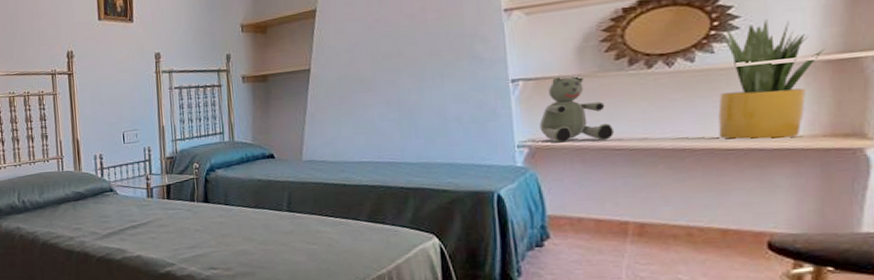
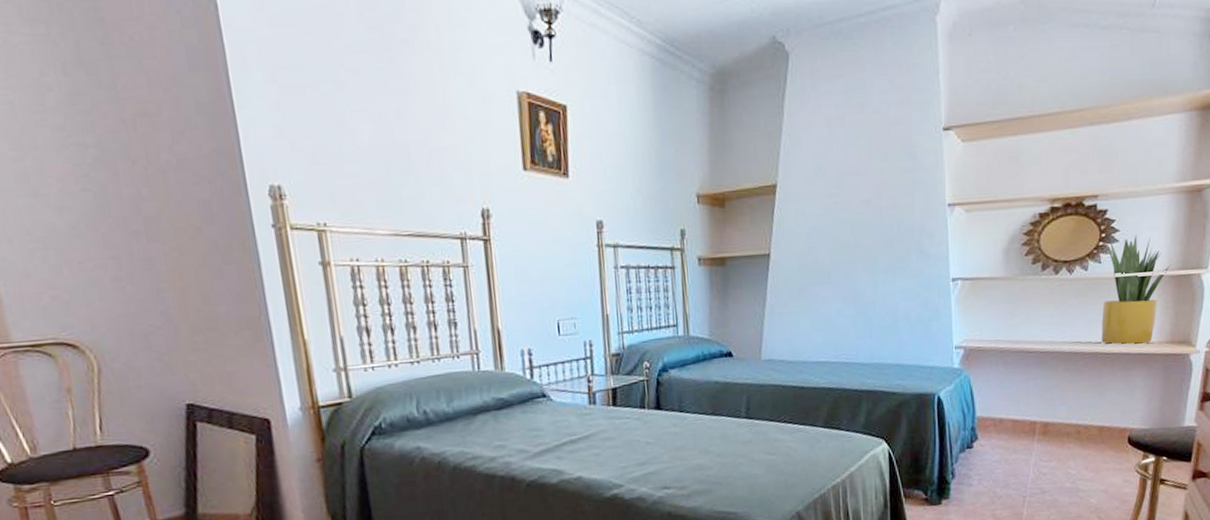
teddy bear: present [539,74,614,143] -> none [973,276,1029,345]

